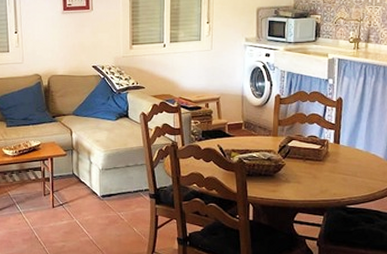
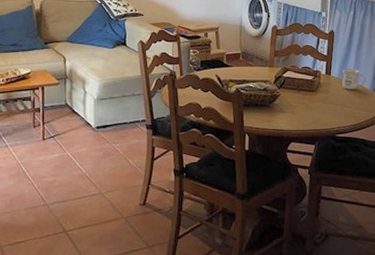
mug: none [352,136,379,159] -> present [342,68,366,90]

